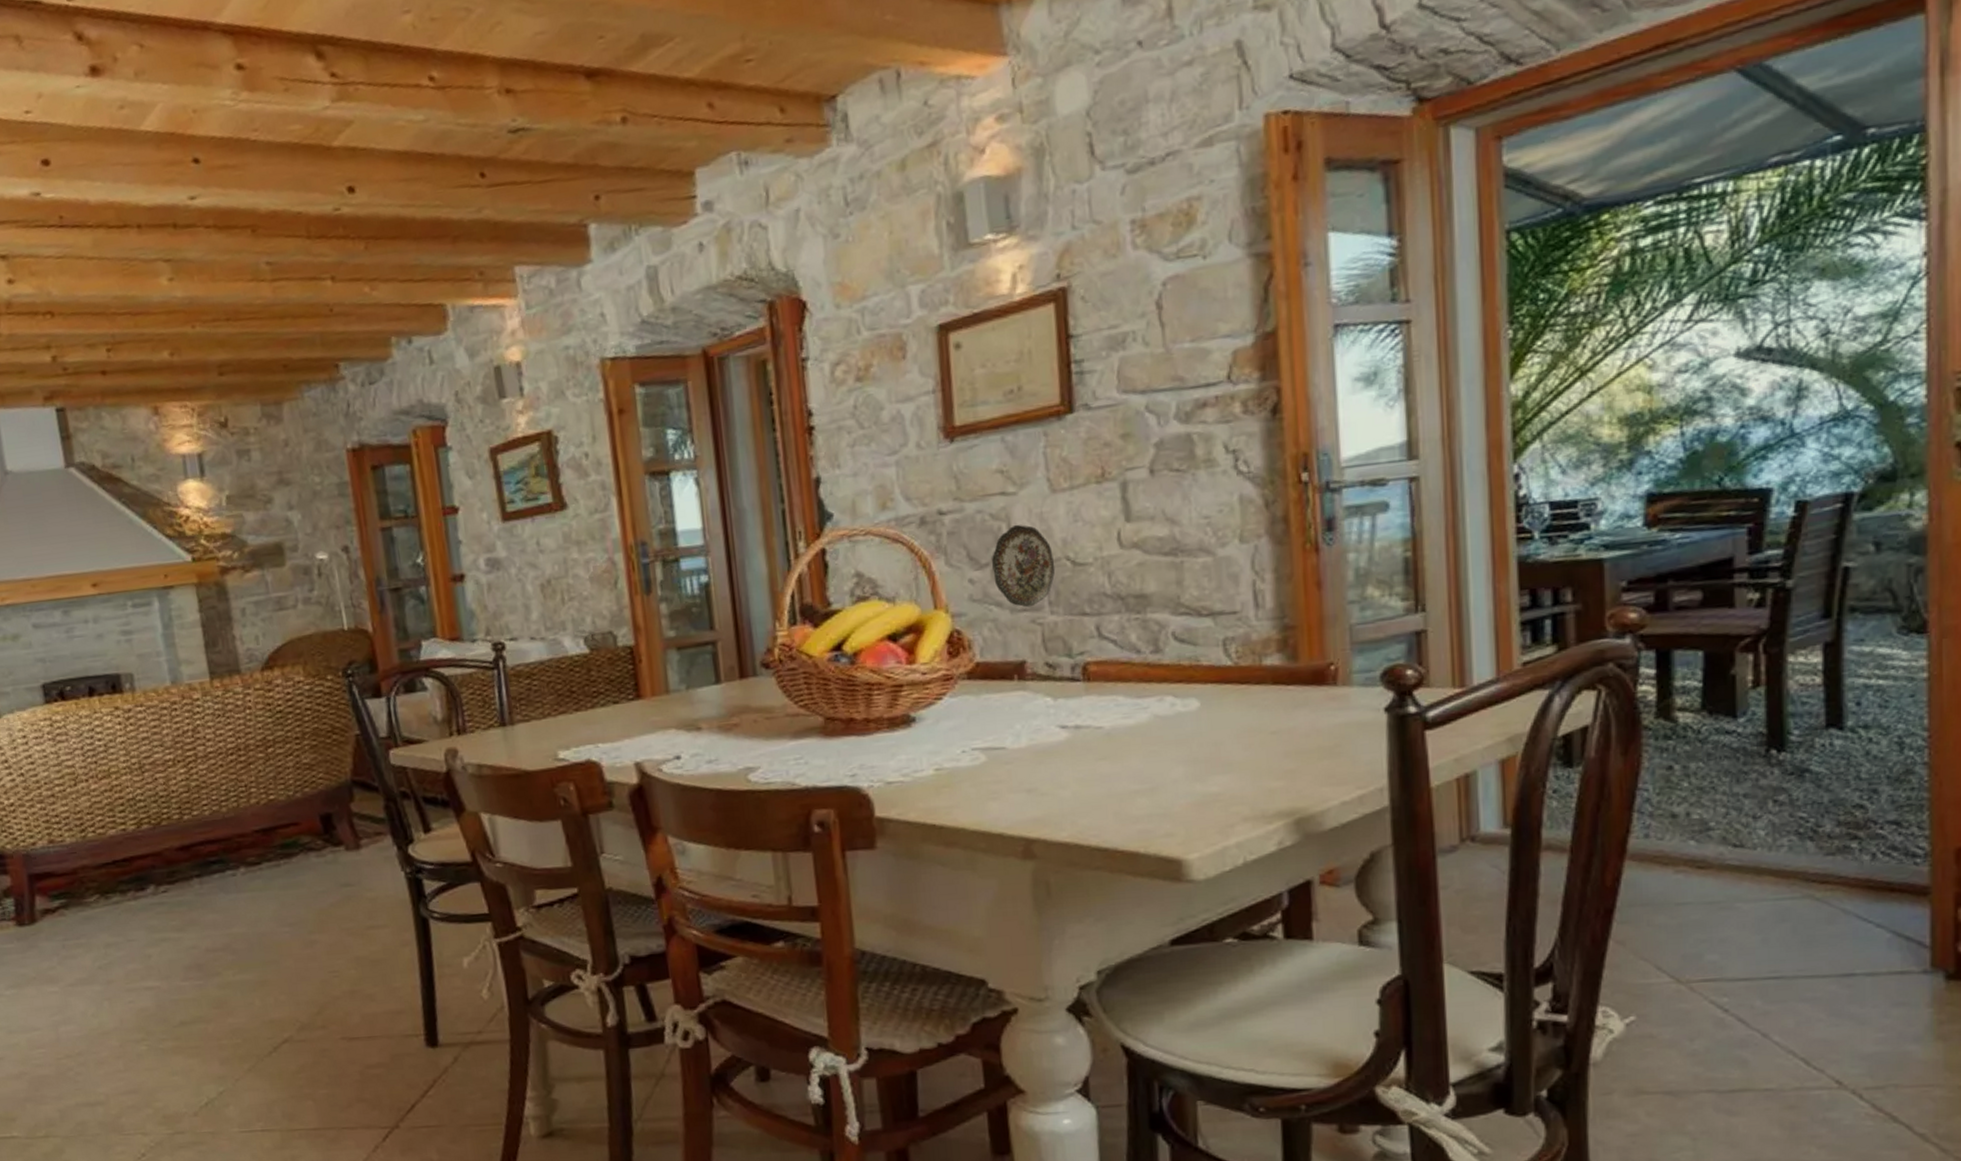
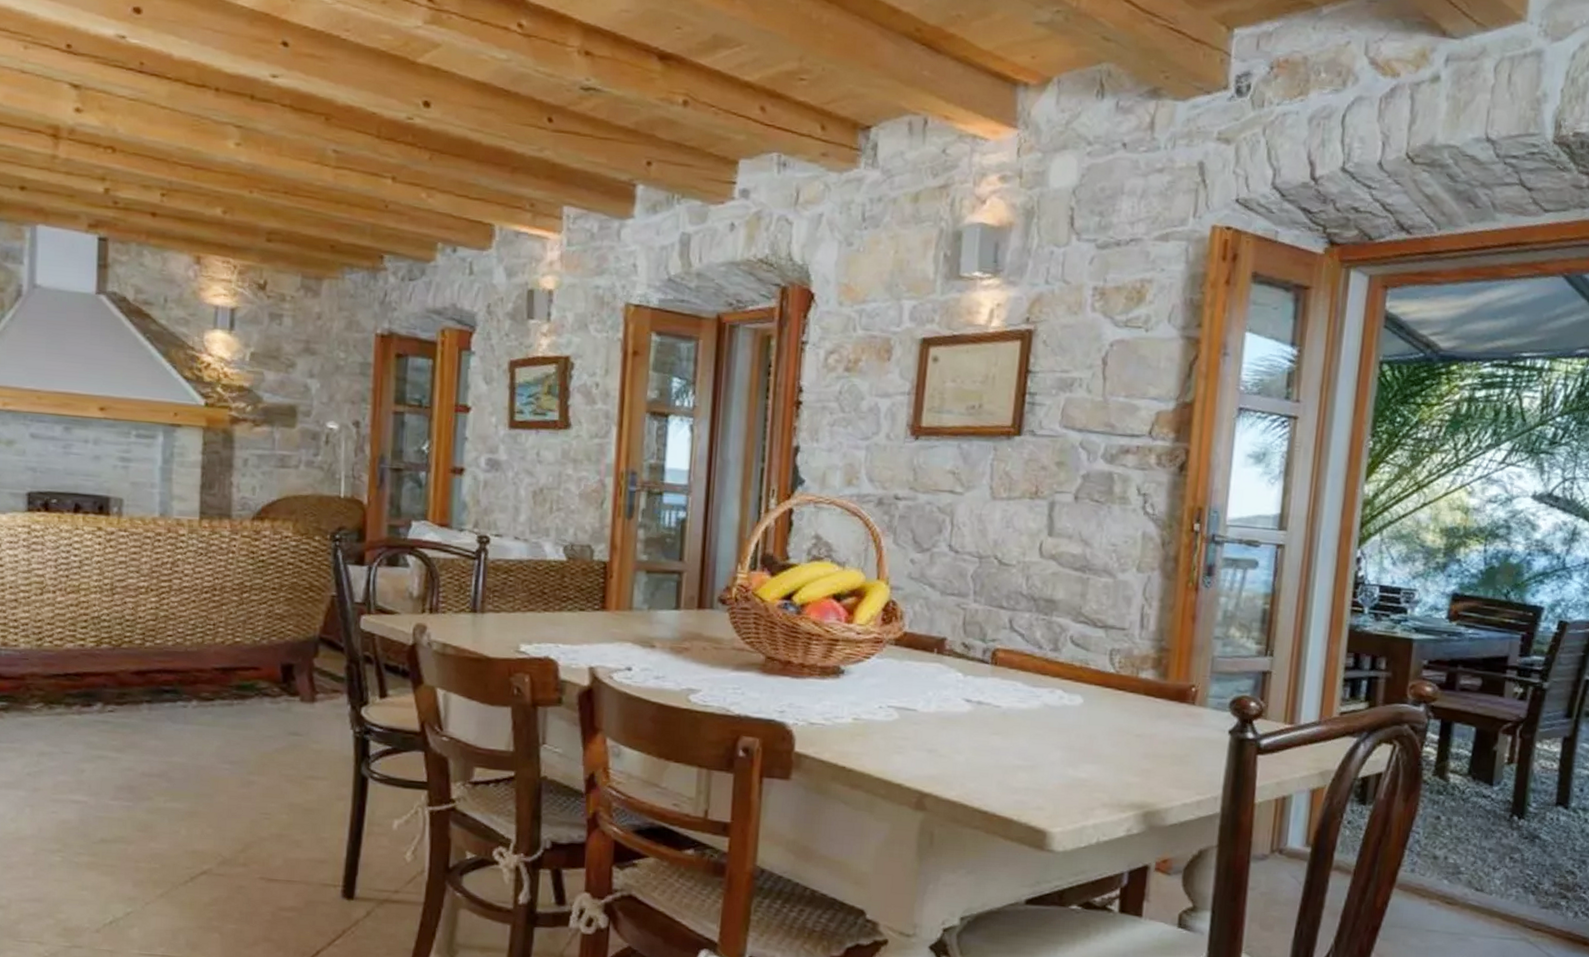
decorative plate: present [991,524,1056,608] -> none [931,520,985,593]

